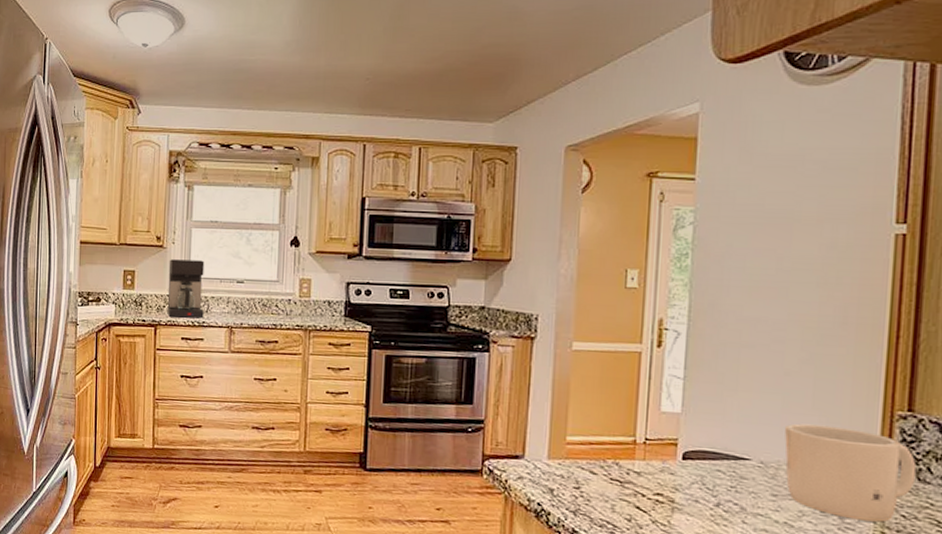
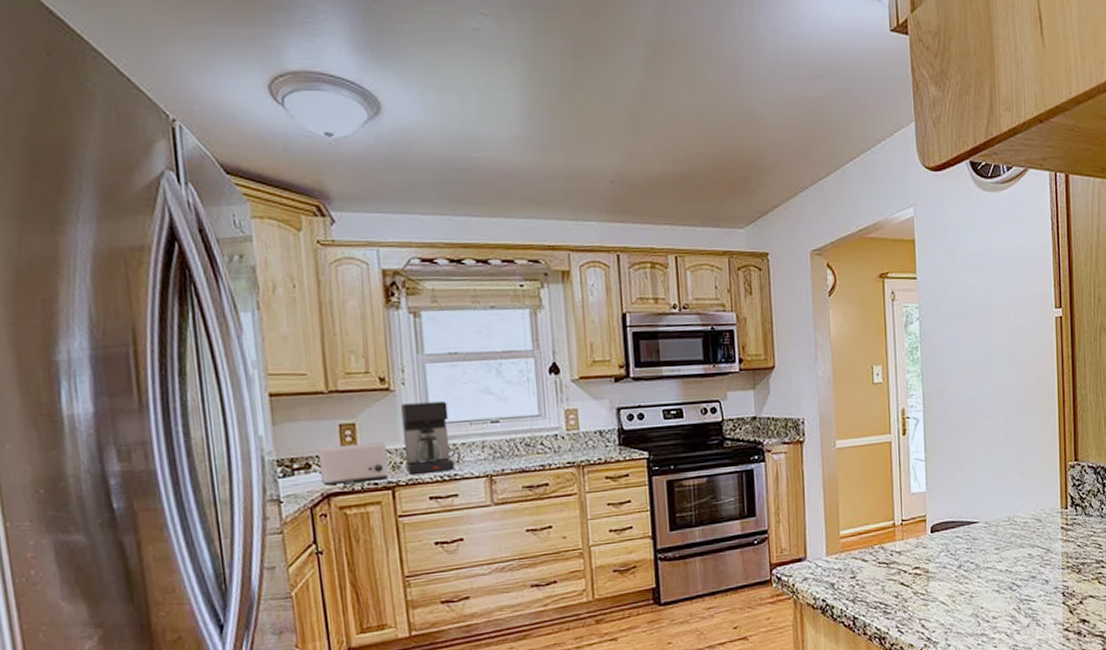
toaster: none [106,286,158,318] -> present [319,441,391,486]
mug: present [784,423,917,523] -> none [1000,482,1084,557]

